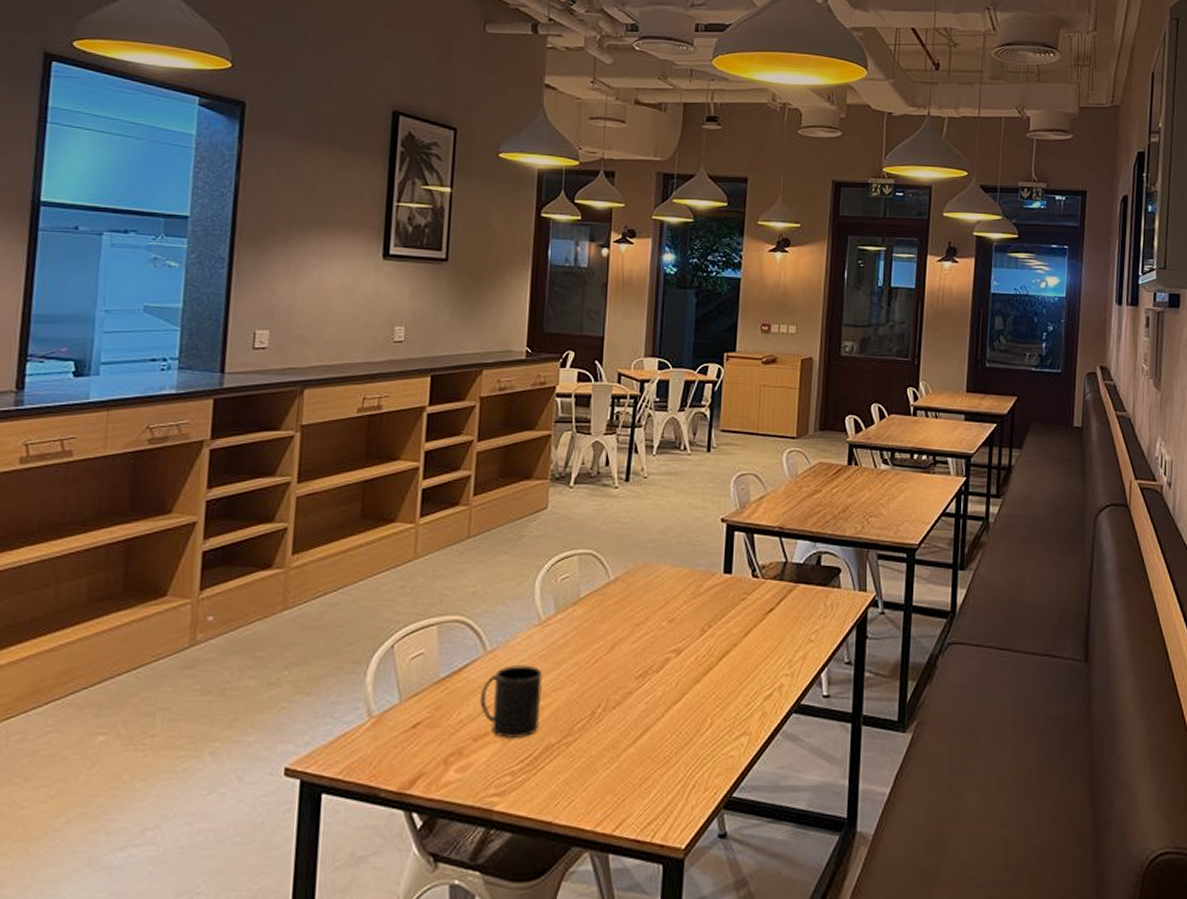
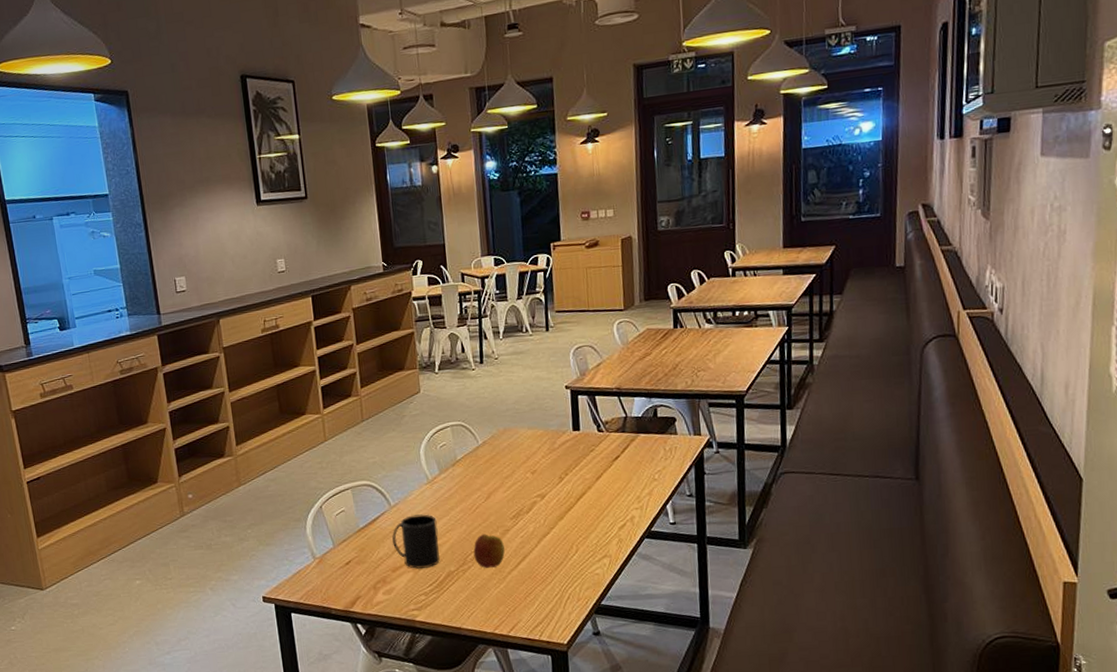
apple: none [583,696,623,742] -> present [473,534,505,568]

